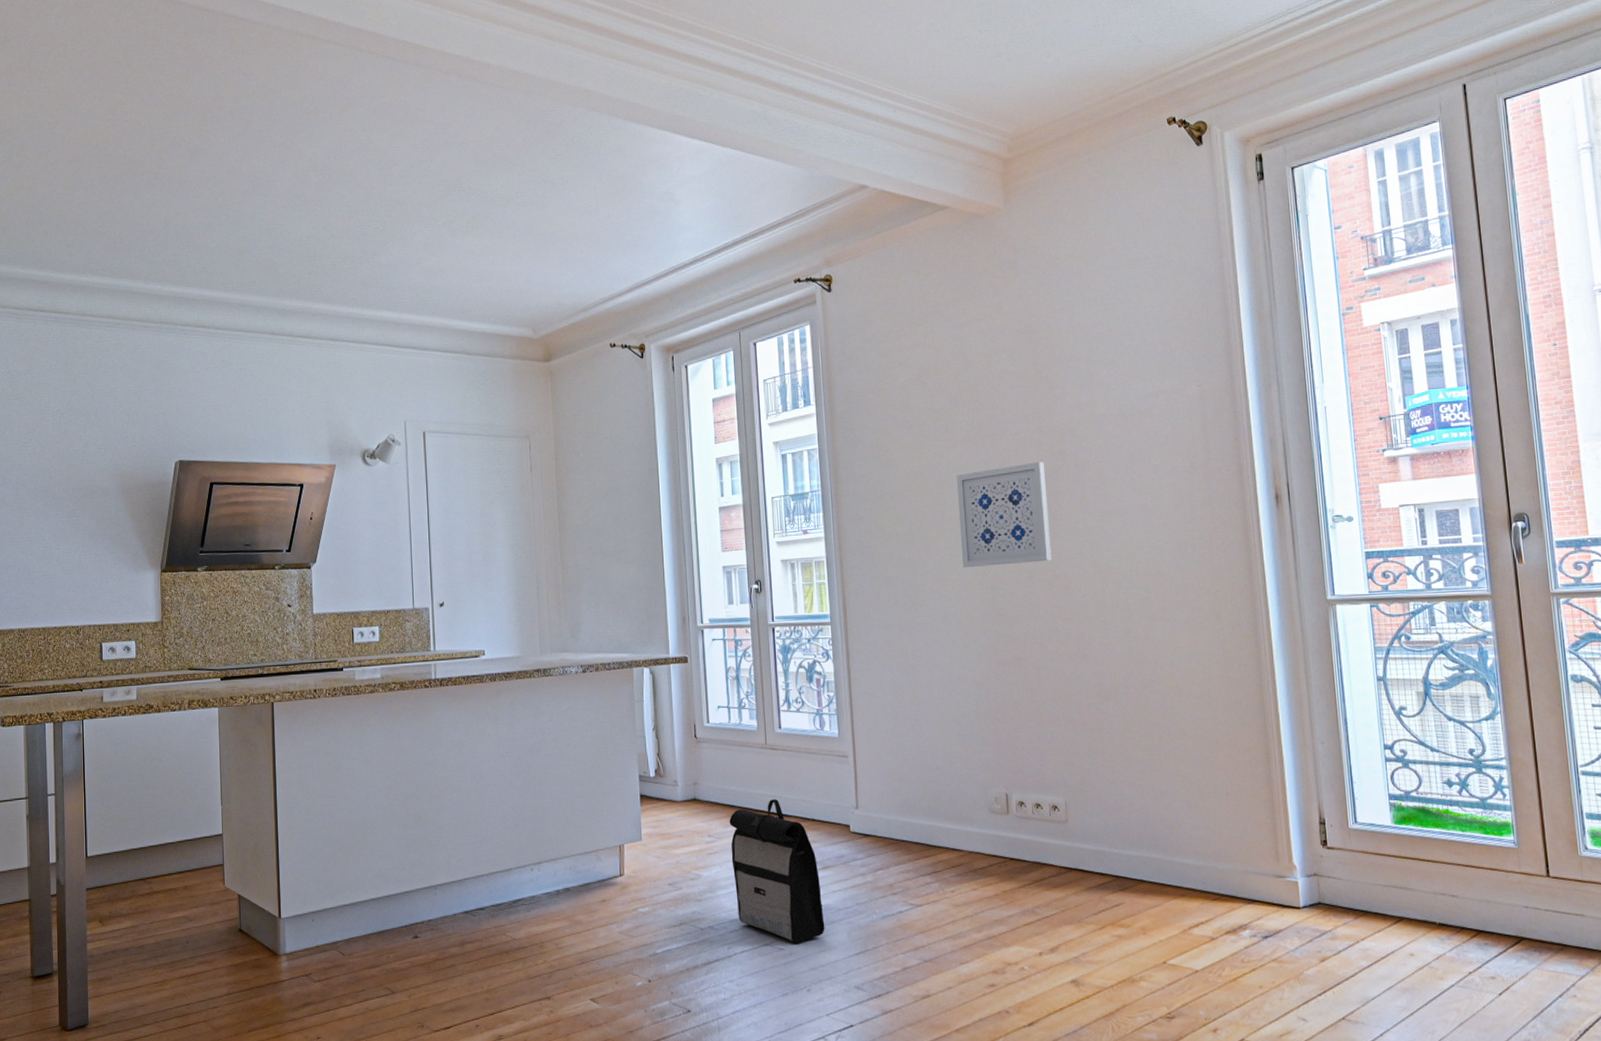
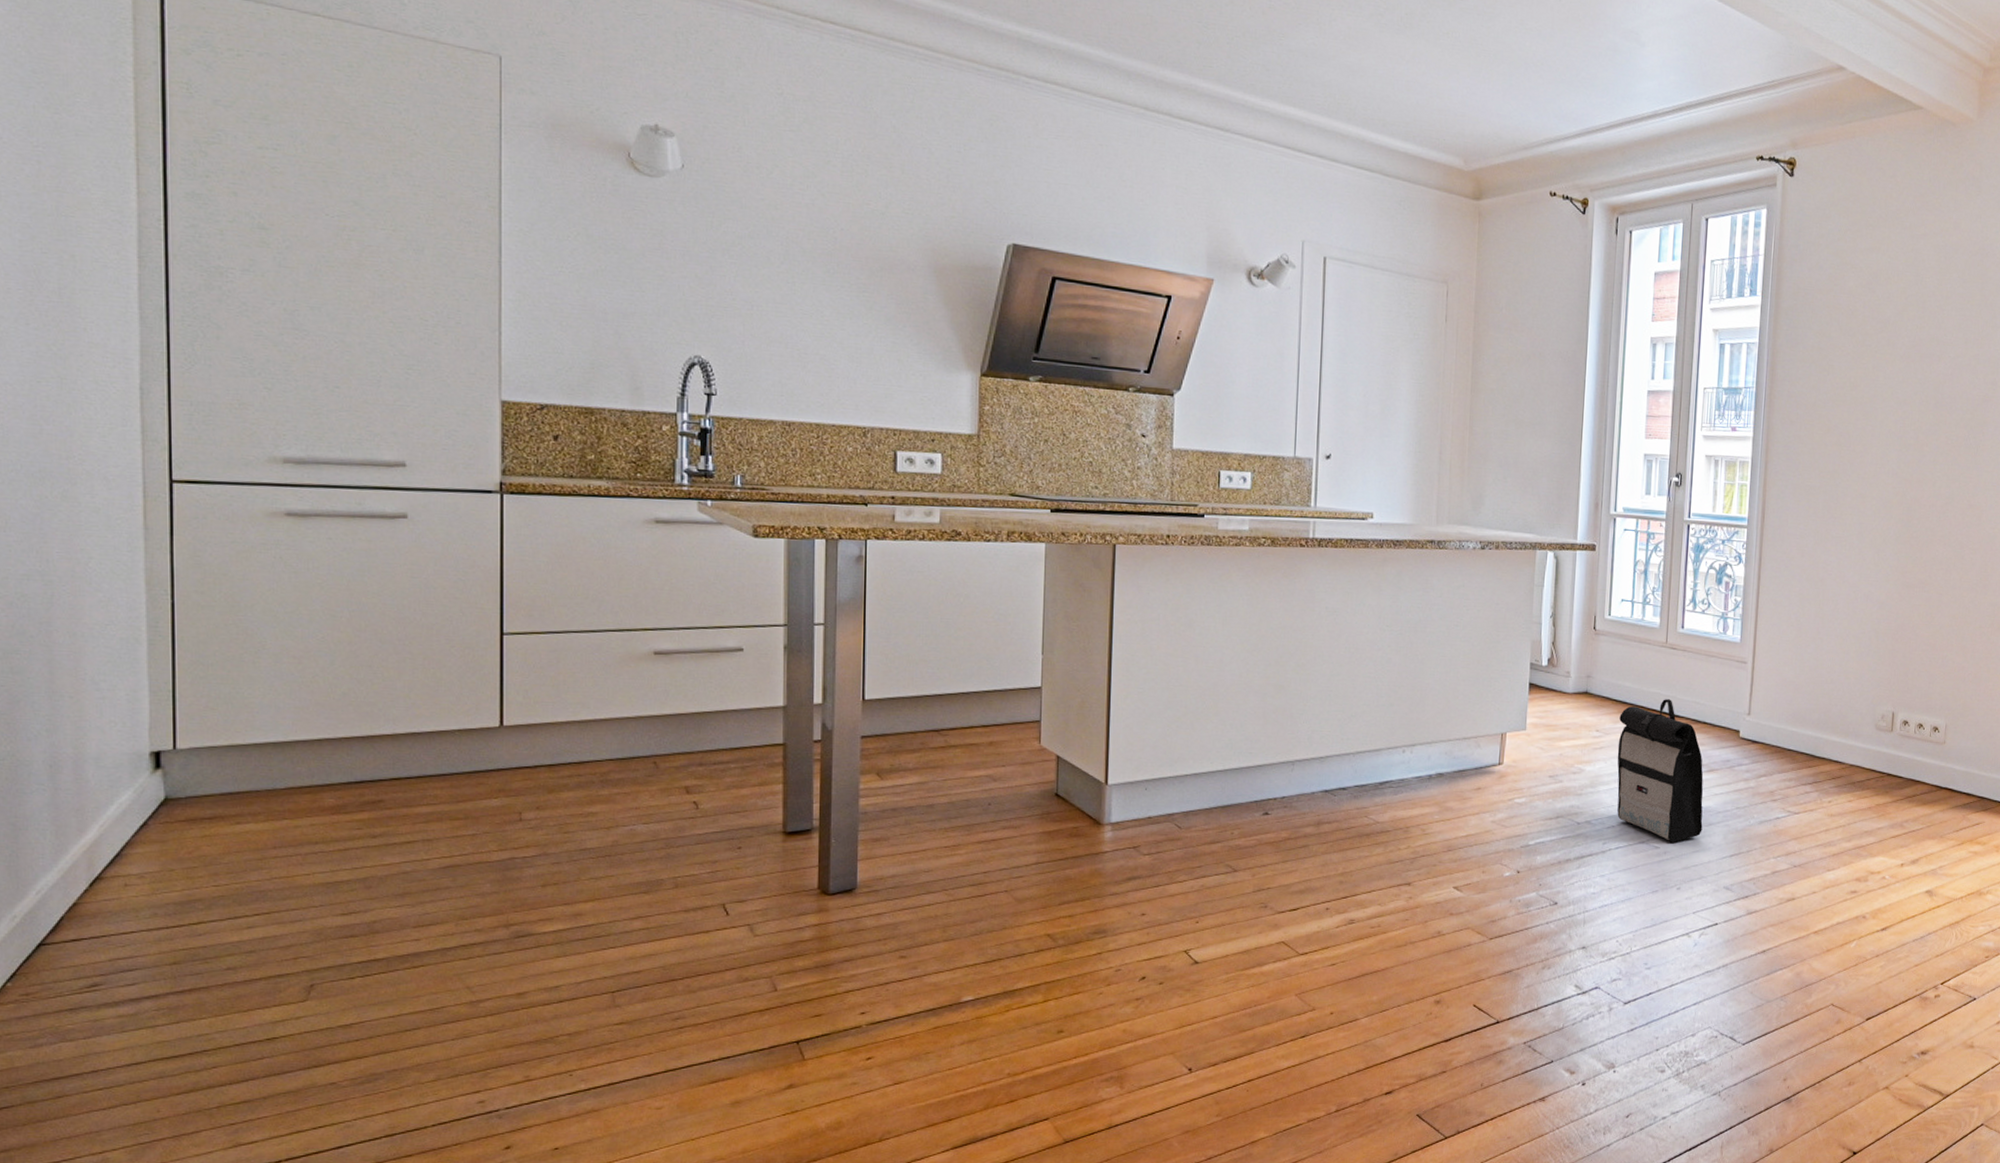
wall art: present [956,462,1052,568] -> none [1885,389,1977,490]

